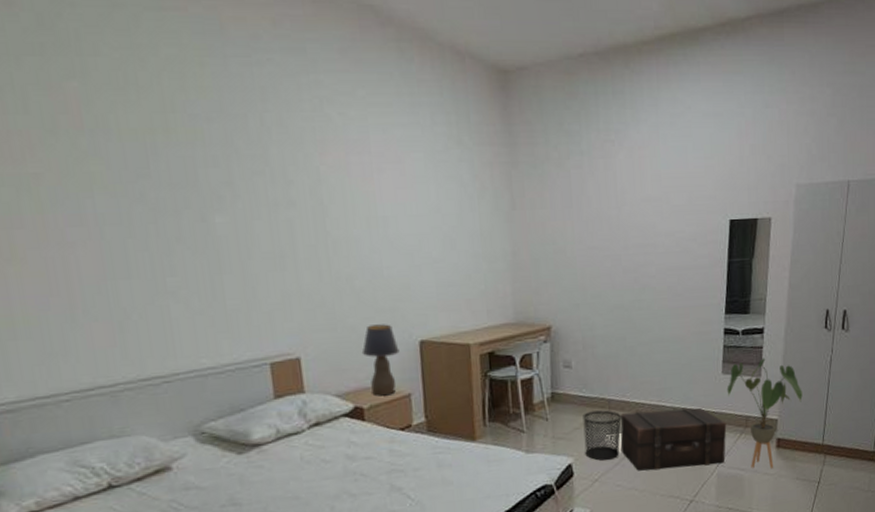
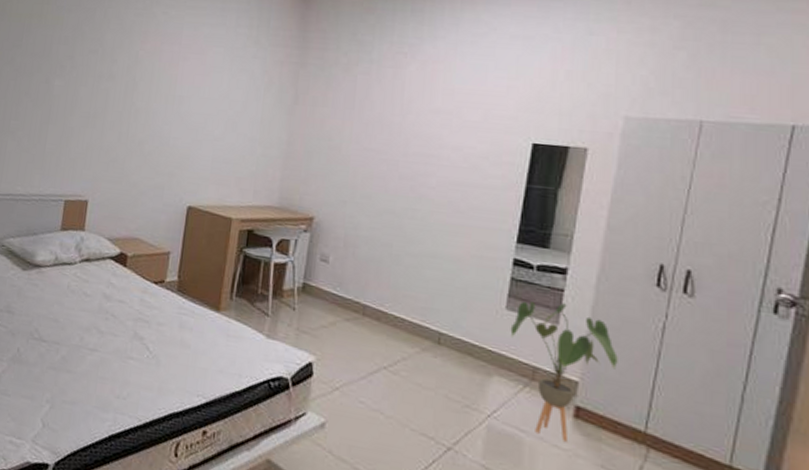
table lamp: present [361,324,400,396] -> none [137,184,169,249]
waste bin: present [583,410,622,461] -> none [329,312,376,371]
suitcase: present [620,407,727,471] -> none [370,324,506,416]

